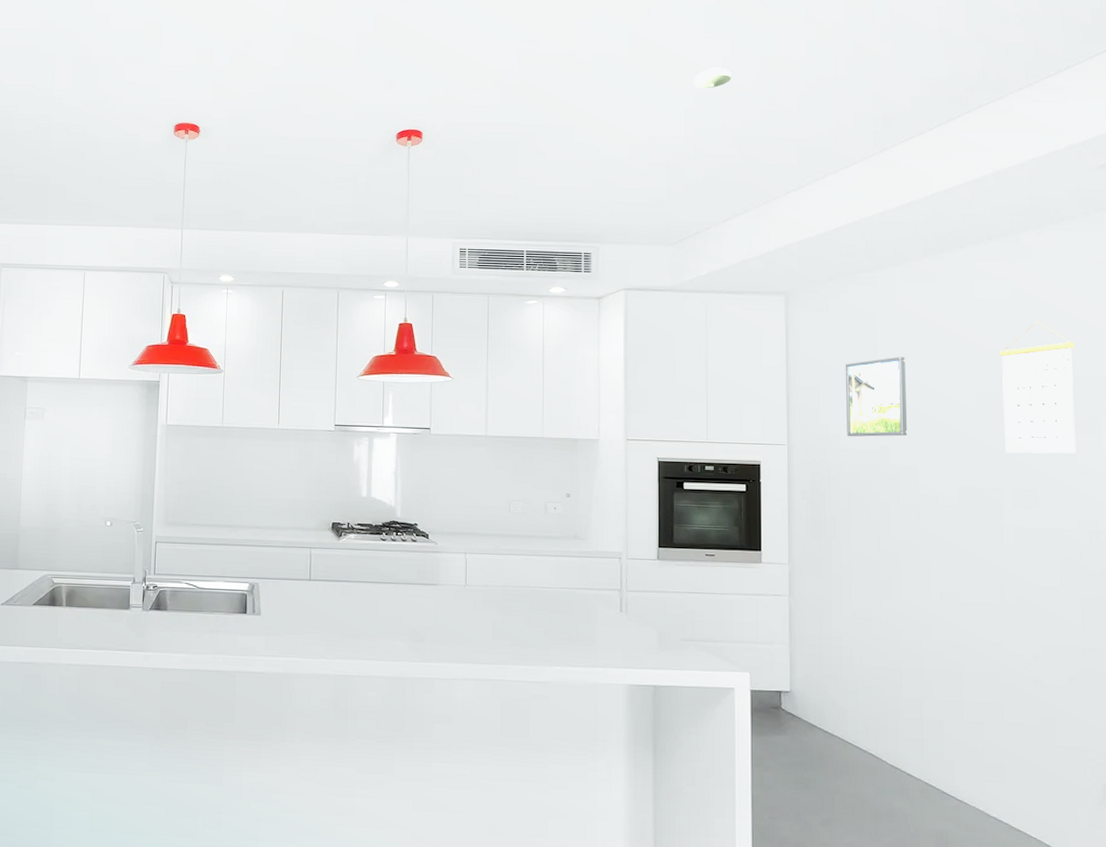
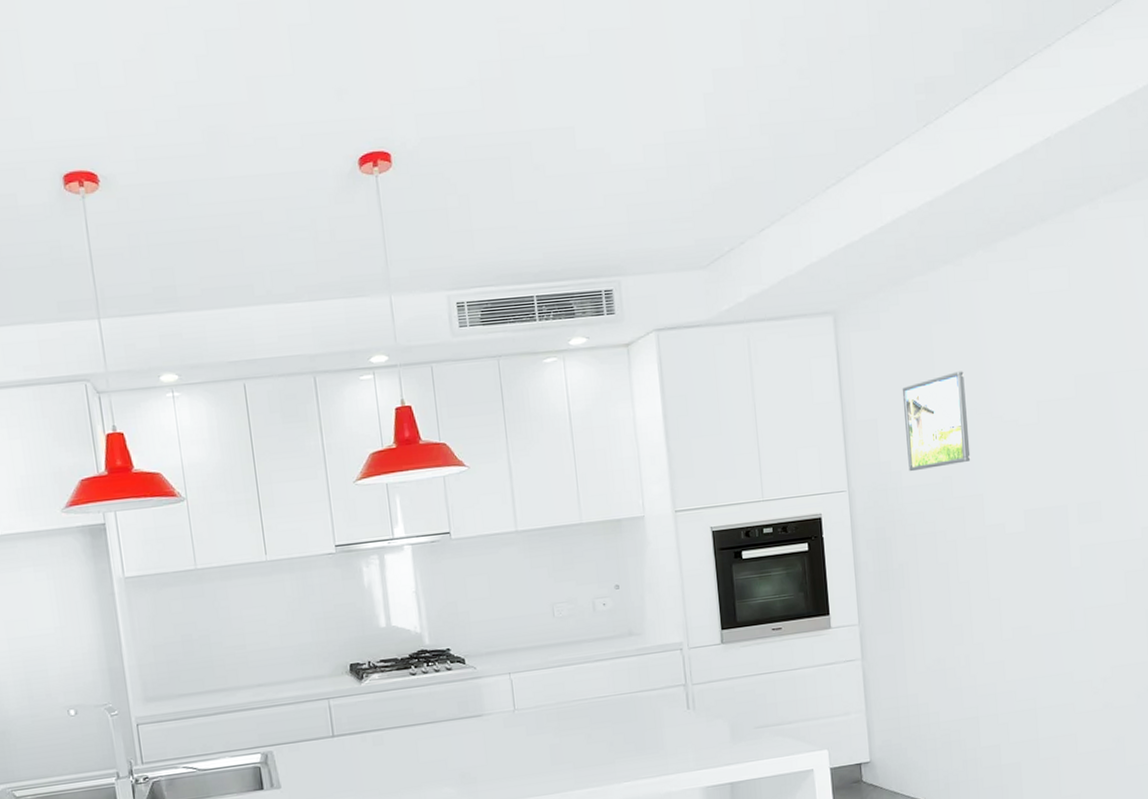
smoke detector: present [693,68,732,89] -> none [709,34,753,64]
calendar: present [999,322,1076,454] -> none [1058,312,1137,466]

